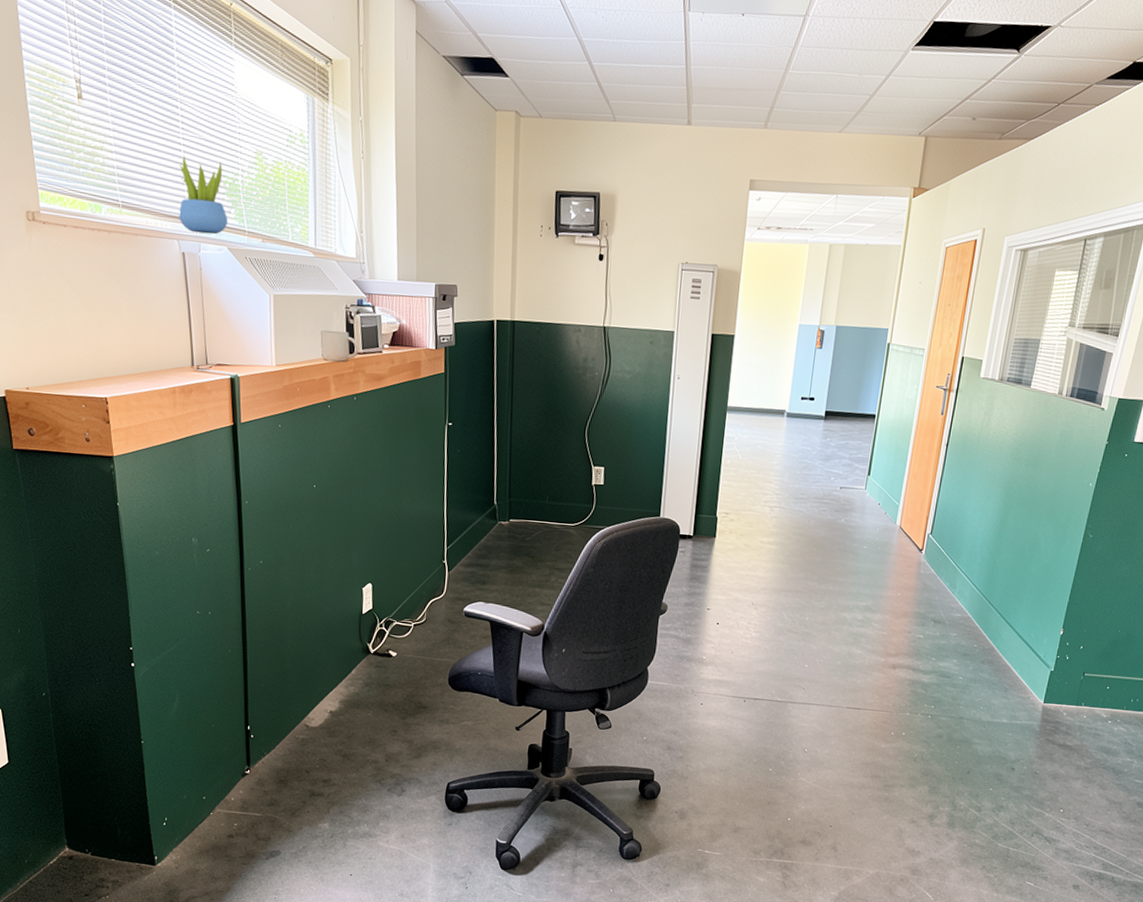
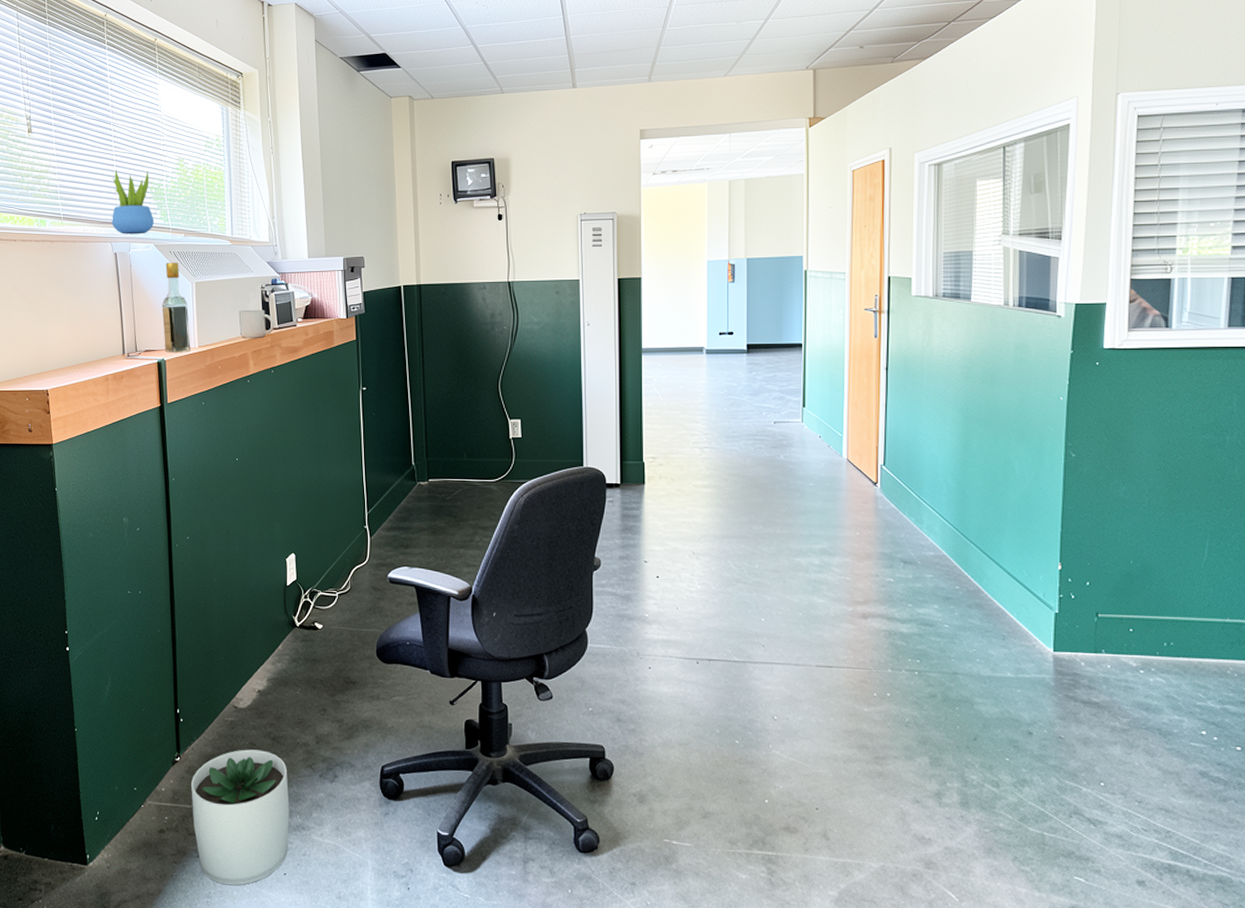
bottle: none [235,269,267,371] -> present [162,262,191,354]
planter: none [261,764,358,885] -> present [191,749,290,886]

